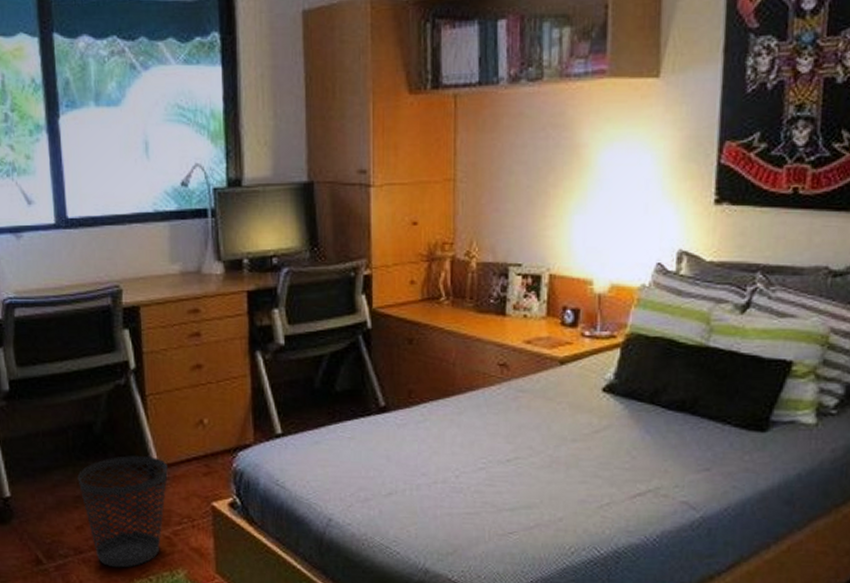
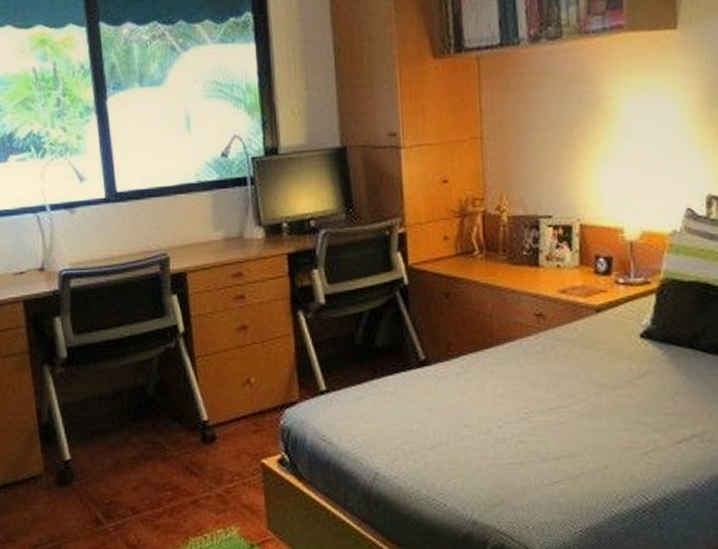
wastebasket: present [77,456,168,568] -> none [133,416,218,526]

